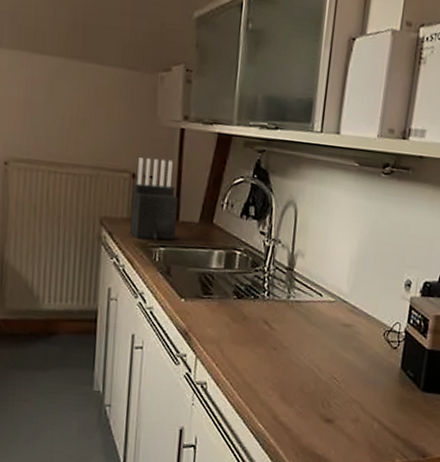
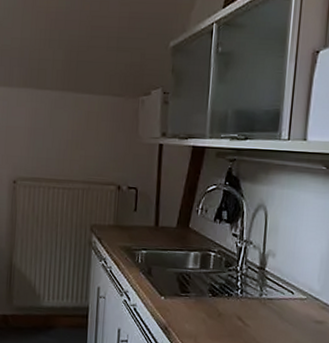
knife block: present [130,157,178,240] -> none [116,171,158,243]

